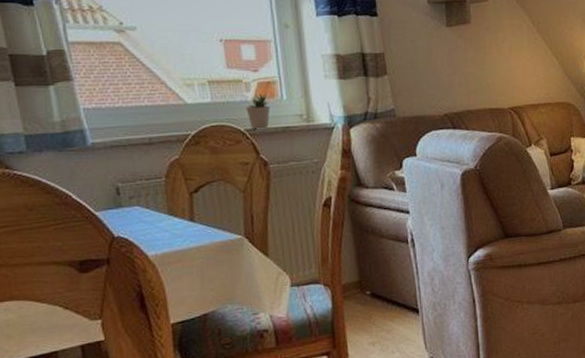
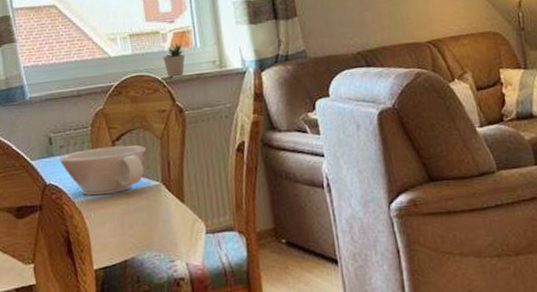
cup: none [128,197,229,249] -> present [59,145,147,196]

